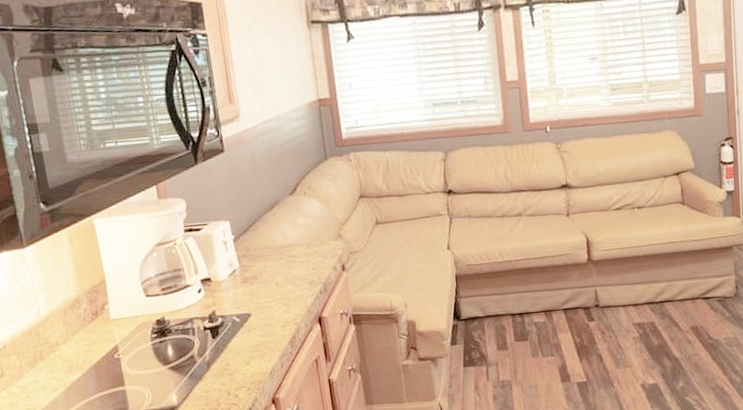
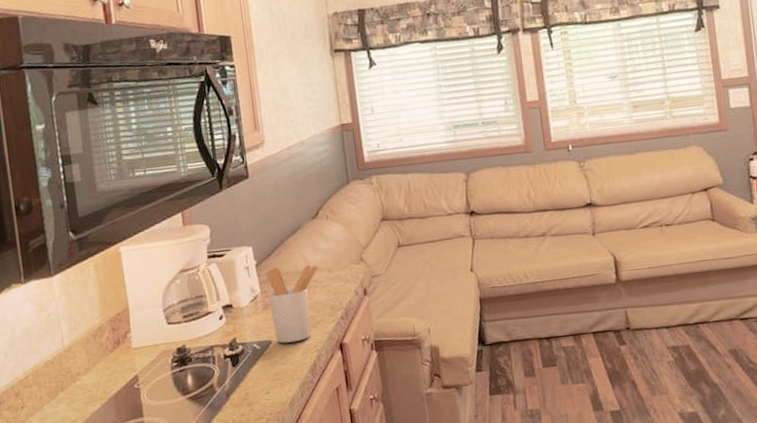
utensil holder: none [244,240,297,316] -> present [266,264,319,343]

